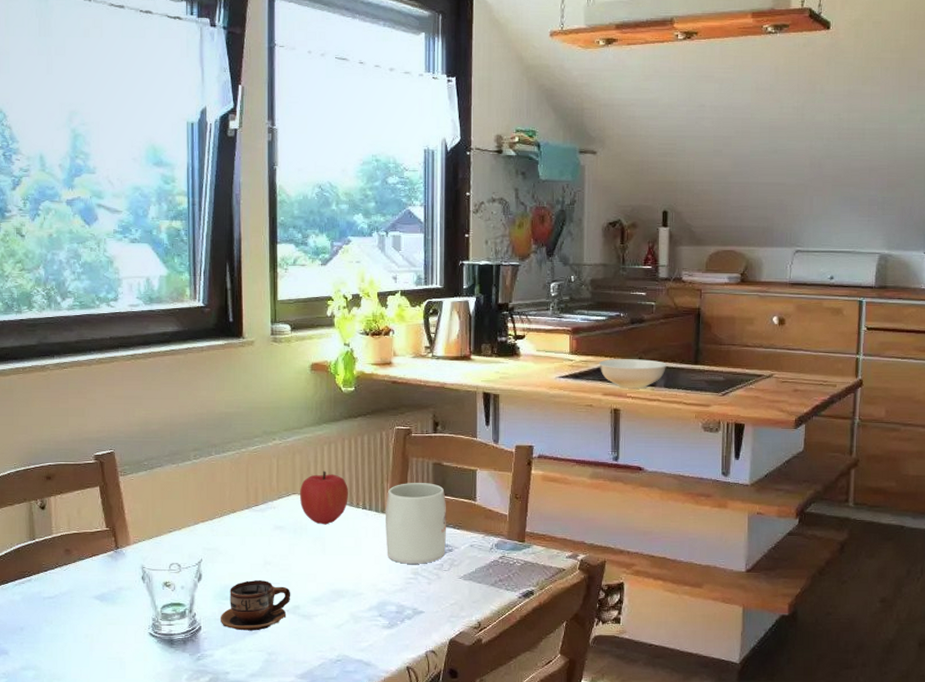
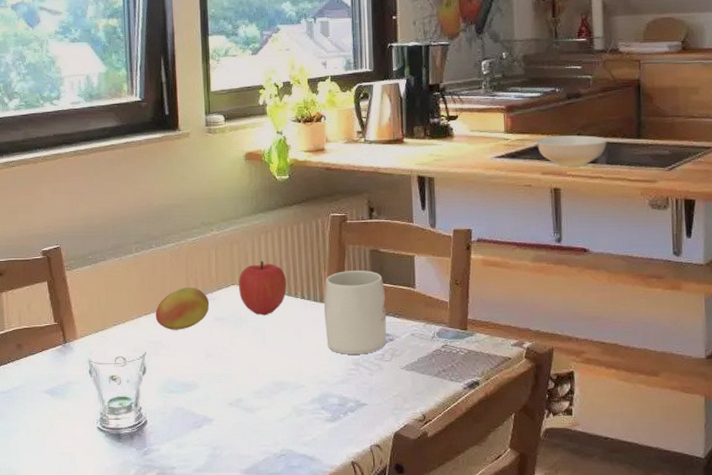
fruit: none [212,496,269,538] -> present [155,288,210,330]
cup: present [220,579,291,631] -> none [164,372,234,425]

